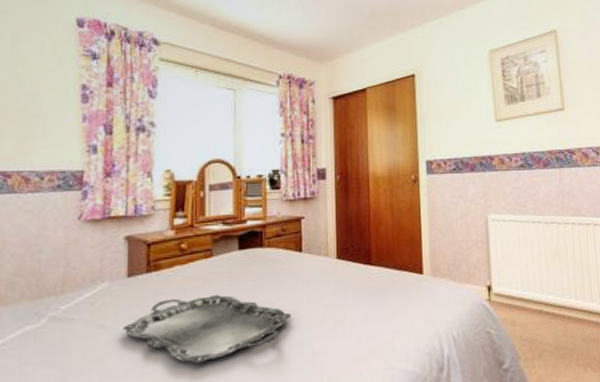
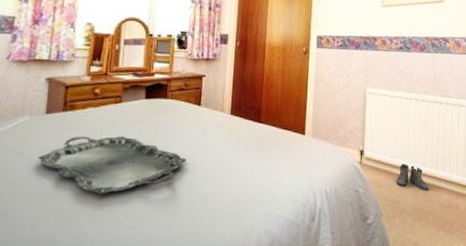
boots: none [532,296,569,326] -> present [396,164,429,191]

